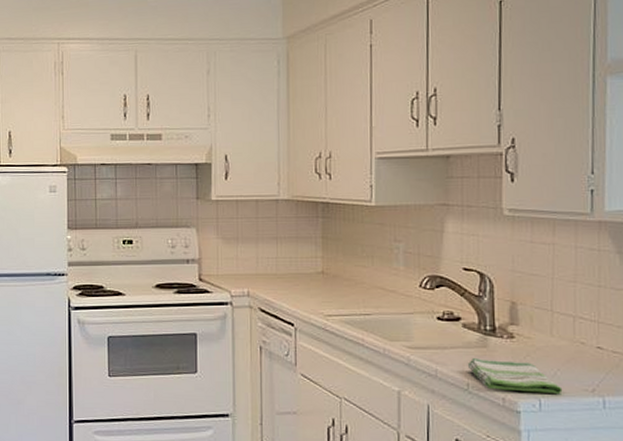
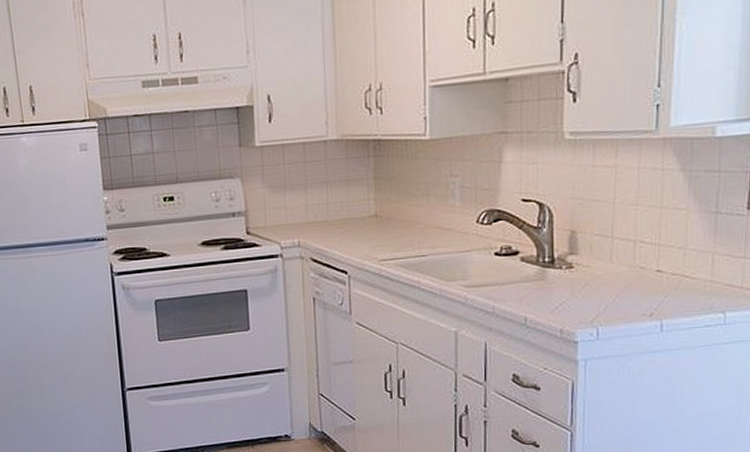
dish towel: present [467,357,563,395] -> none [525,291,621,322]

